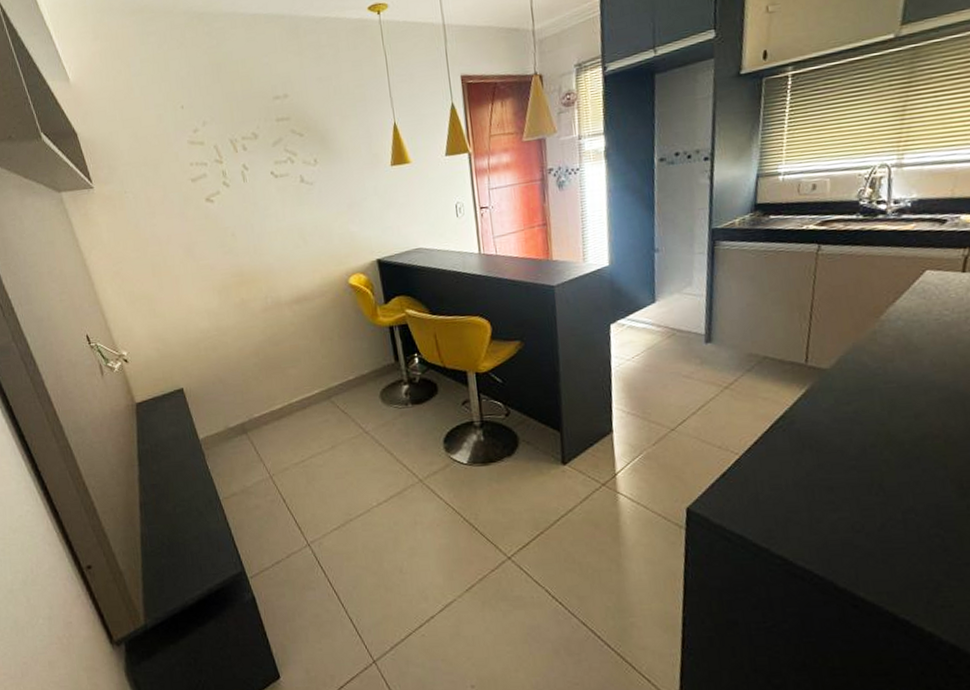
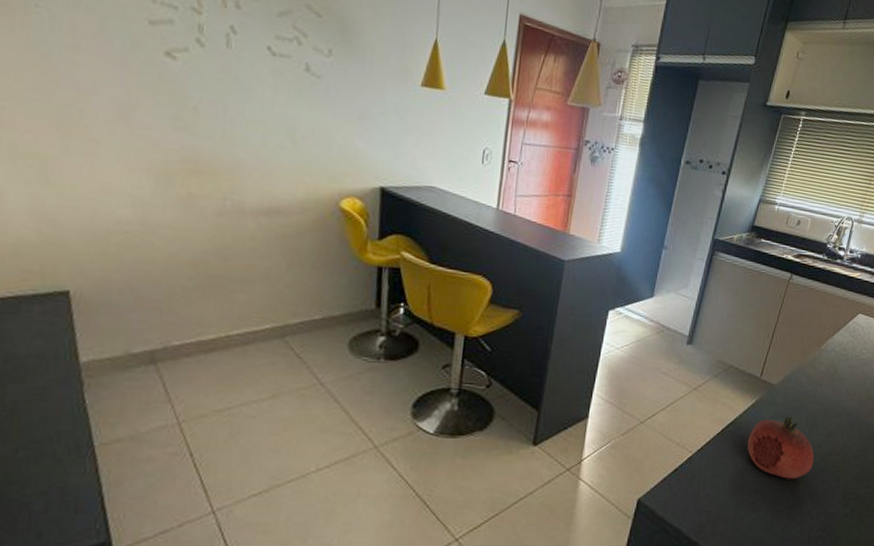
fruit: none [806,400,904,472] -> present [747,415,815,479]

